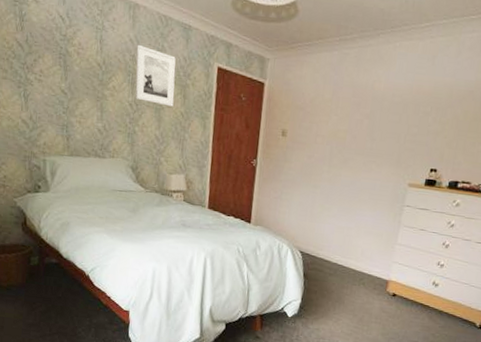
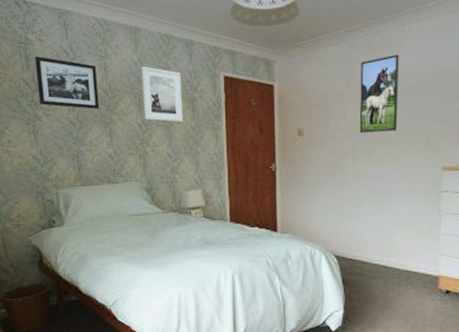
picture frame: none [29,17,93,82] -> present [34,56,100,109]
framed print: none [339,70,387,144] -> present [359,55,399,133]

